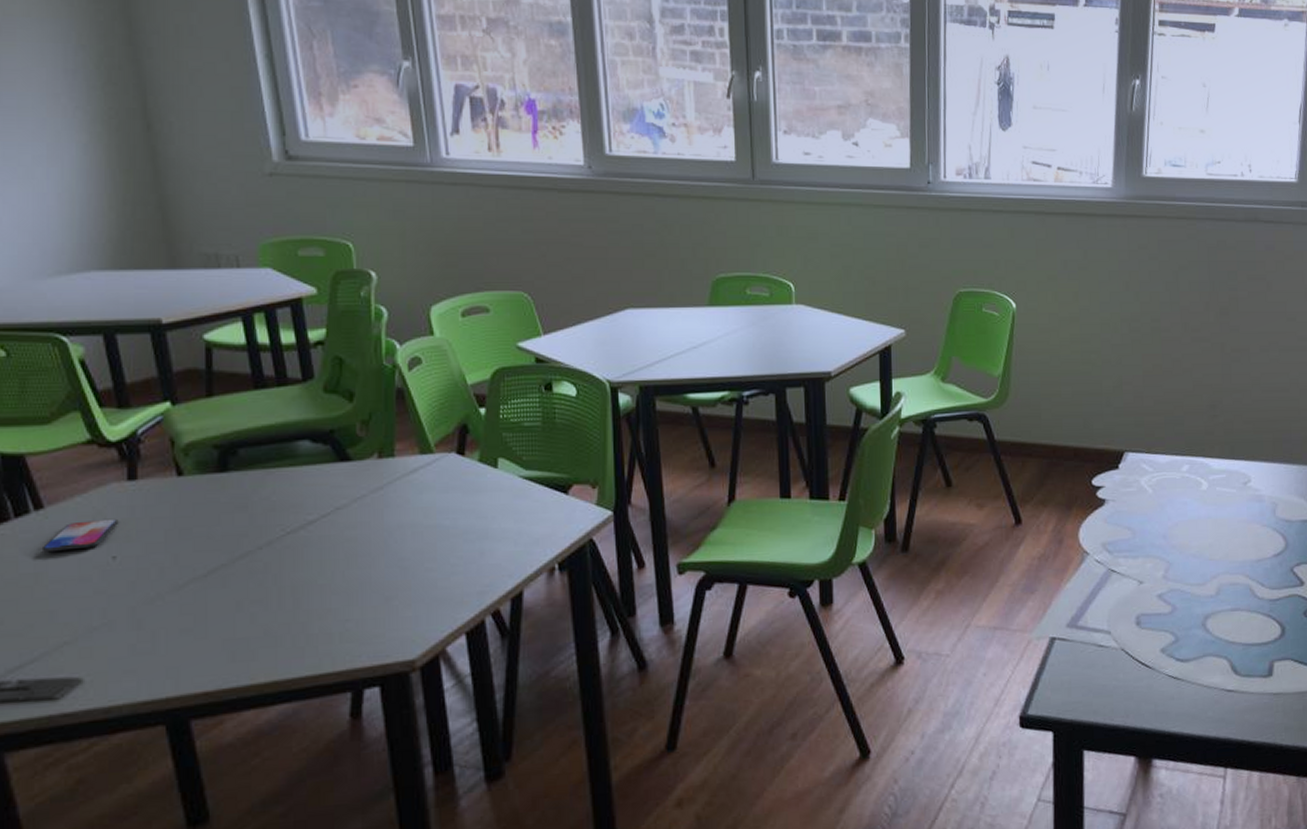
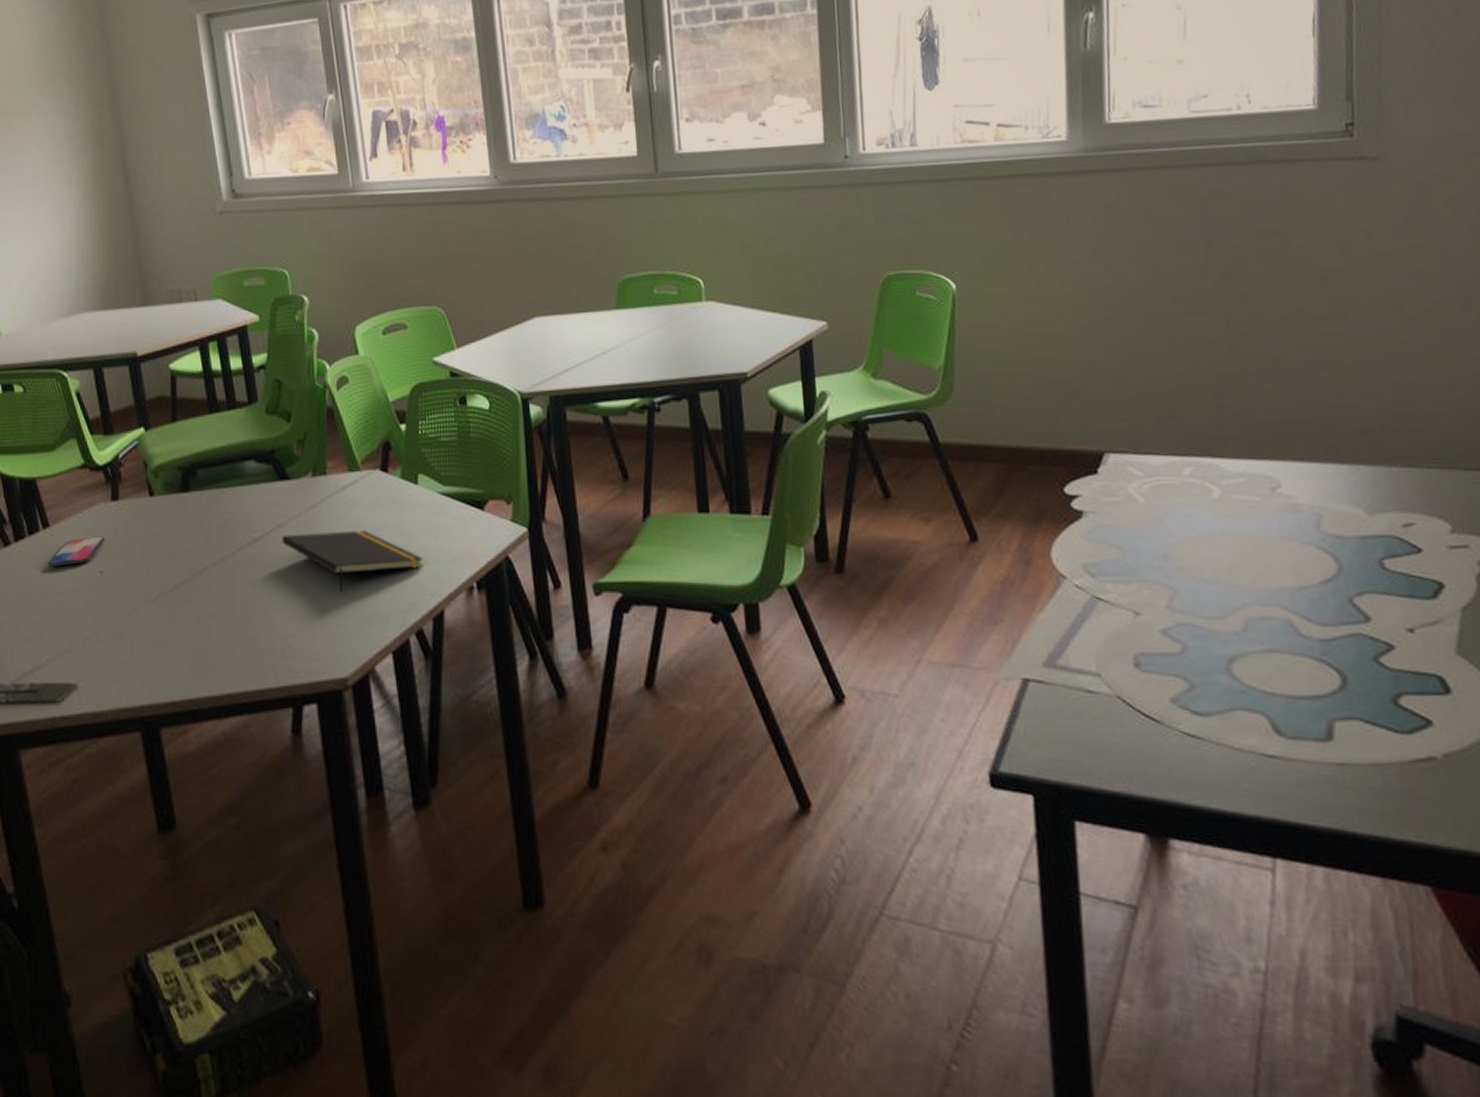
notepad: none [341,513,501,576] -> present [281,531,423,594]

